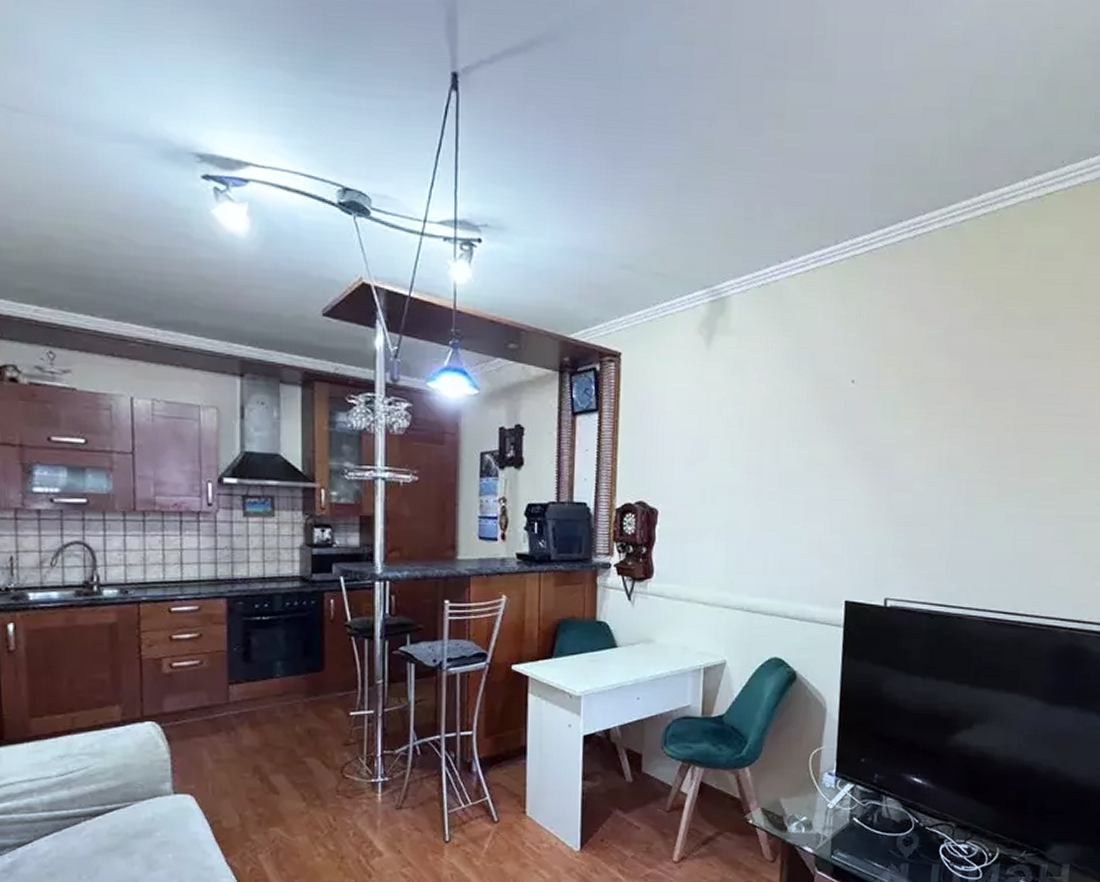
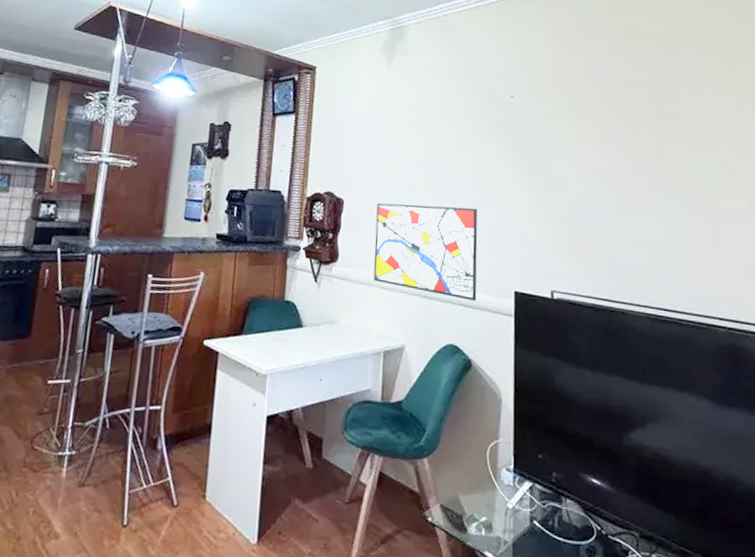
wall art: none [692,512,808,613] -> present [374,203,478,302]

